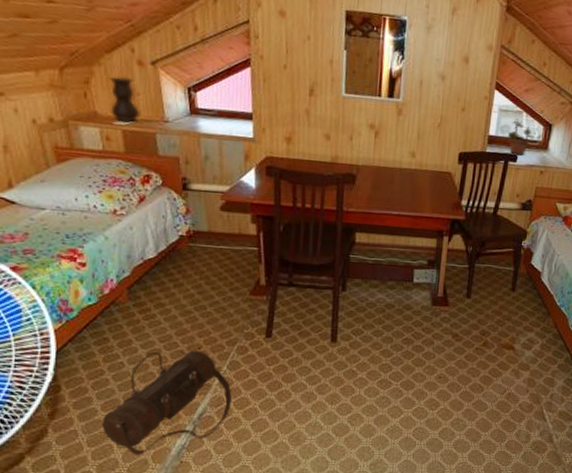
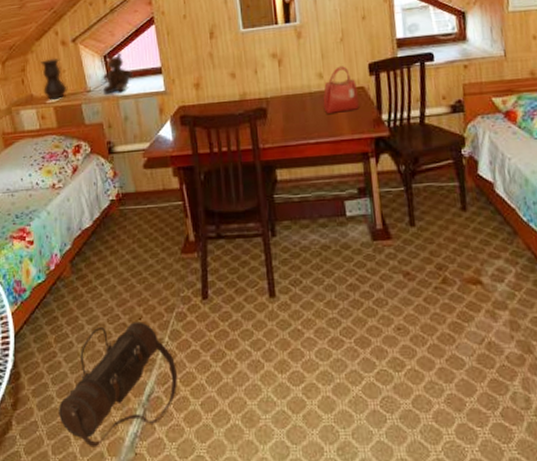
teddy bear: none [182,86,220,131] -> present [102,52,134,95]
handbag: none [410,149,445,192] -> present [323,66,359,114]
potted plant: present [506,118,535,156] -> none [415,13,448,54]

